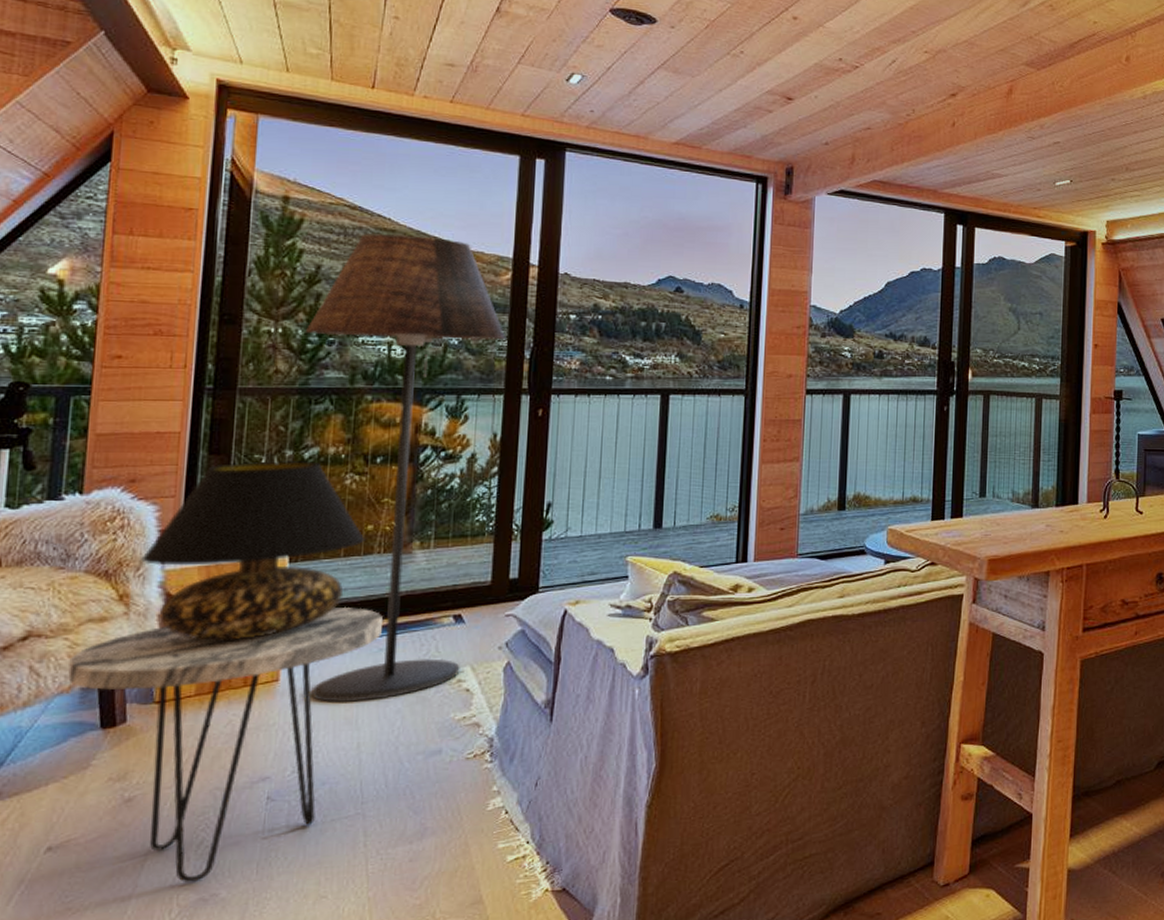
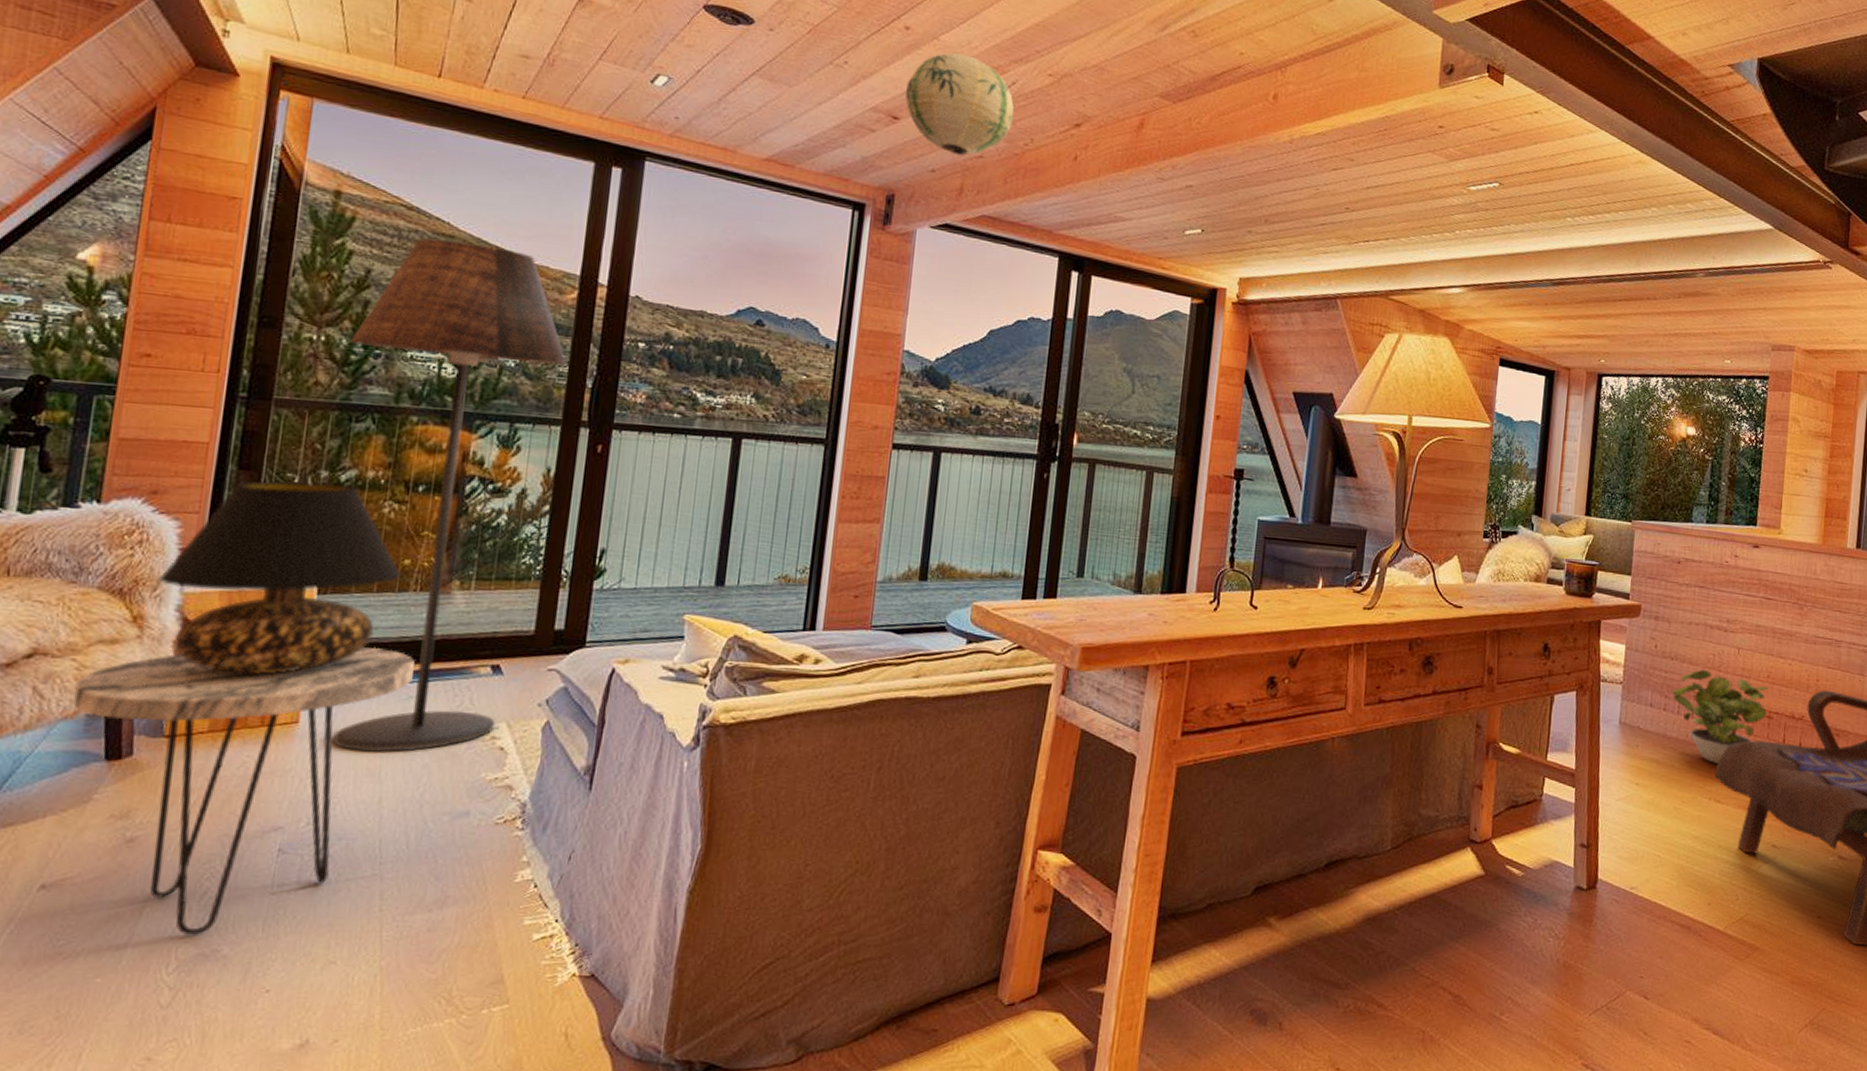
paper lantern: none [796,38,895,128] -> present [905,53,1014,156]

